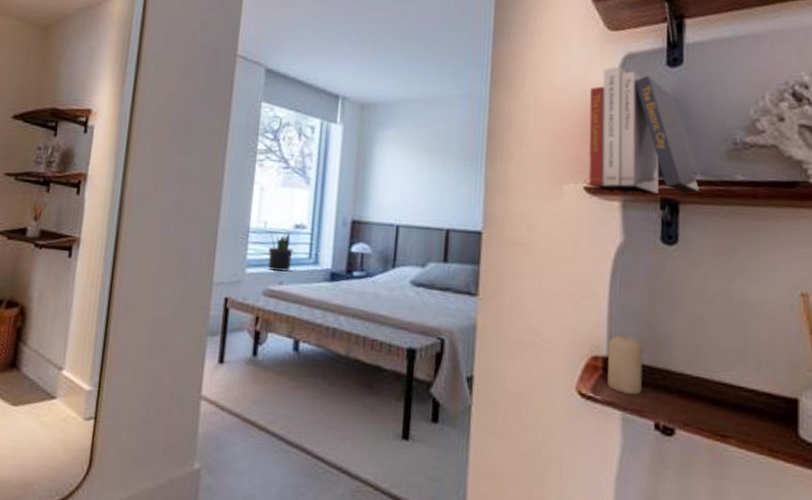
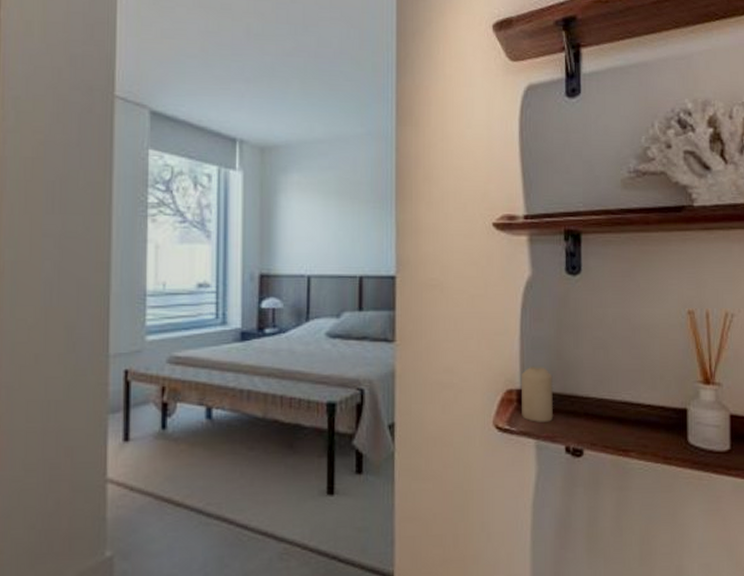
planter: present [267,231,293,272] -> none [169,293,198,337]
books: present [588,66,700,195] -> none [495,98,599,227]

